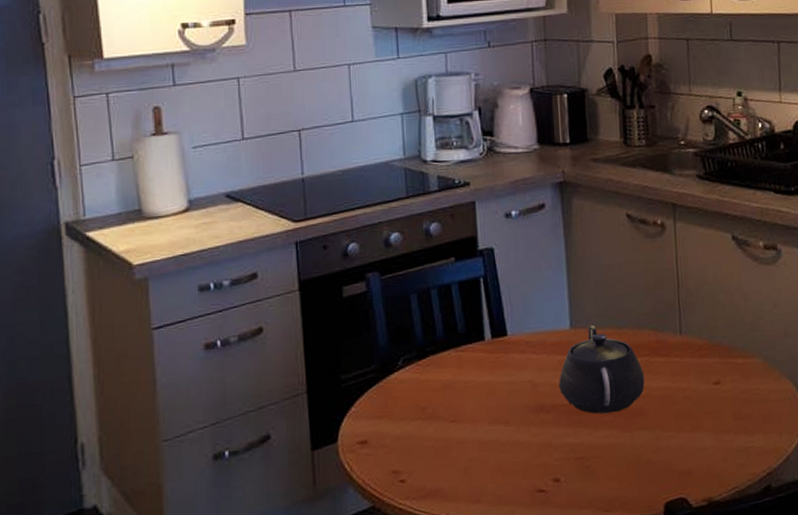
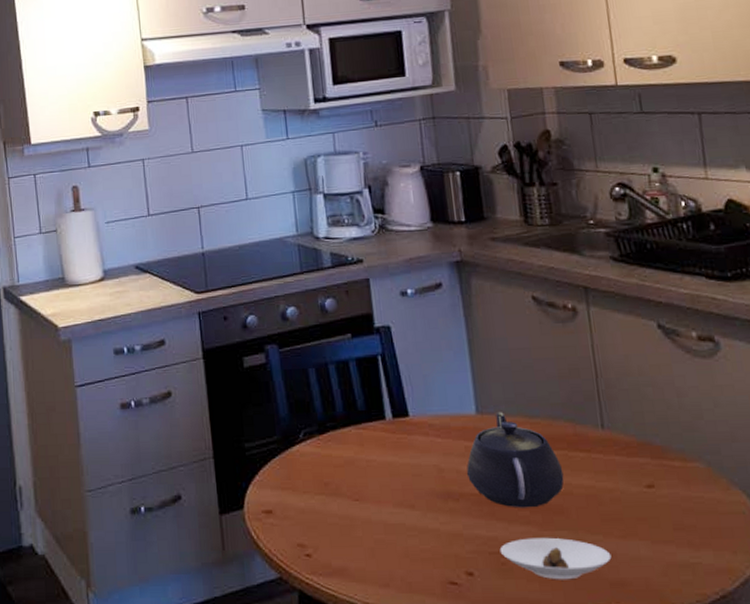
saucer: none [585,437,681,476] -> present [499,537,612,580]

